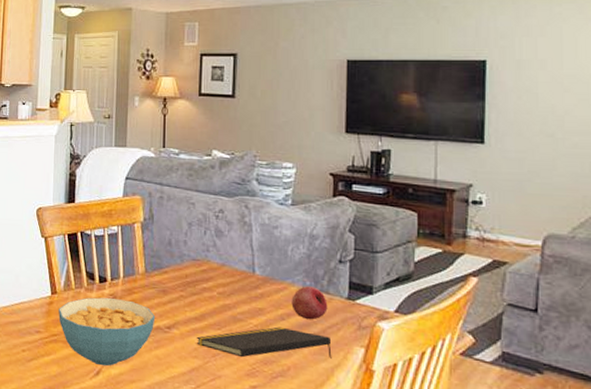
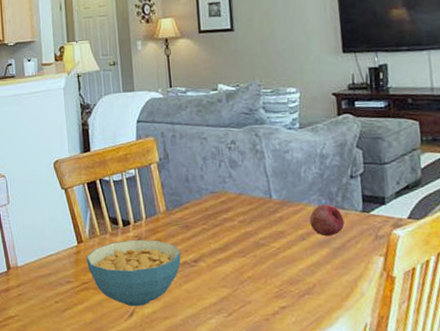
notepad: present [196,326,332,359] -> none [223,246,354,281]

